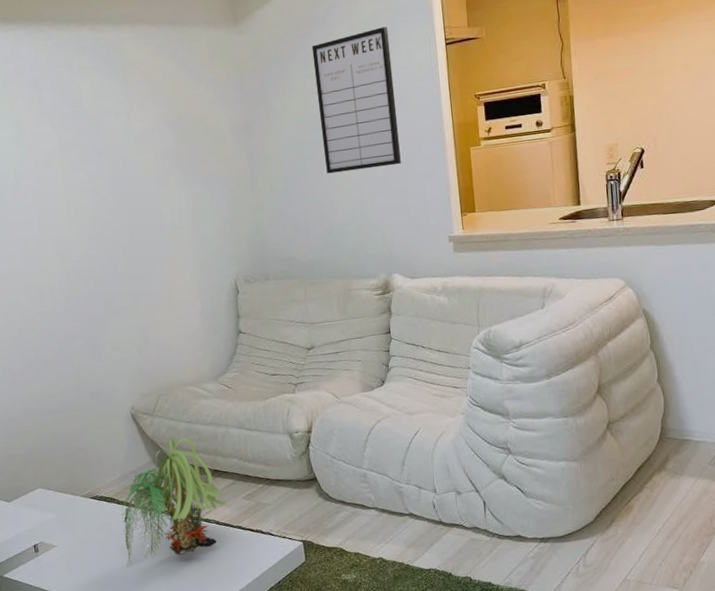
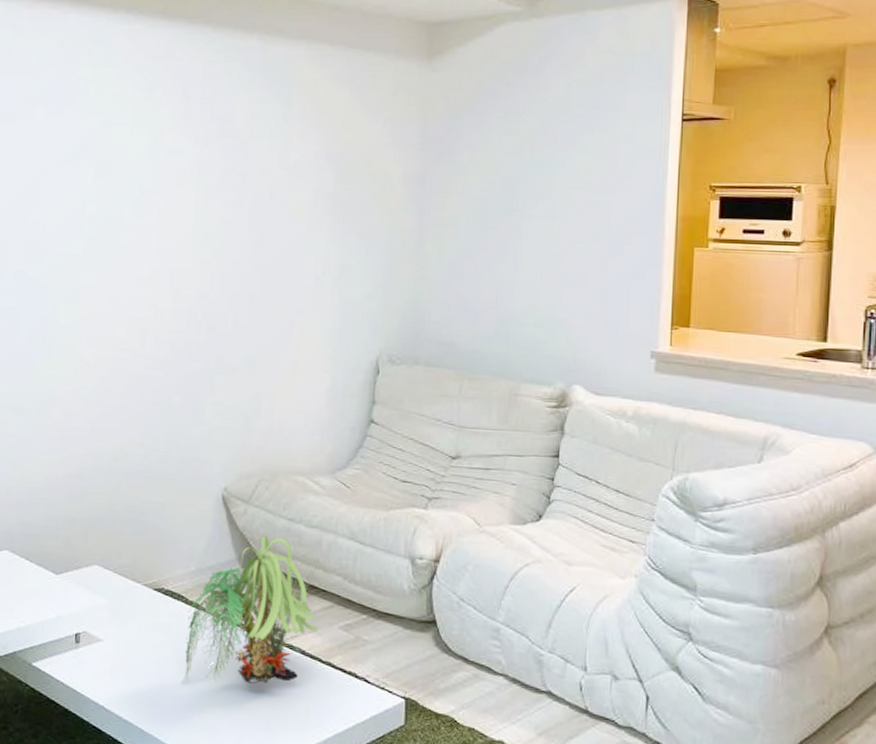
writing board: present [311,26,401,174] -> none [511,88,613,254]

